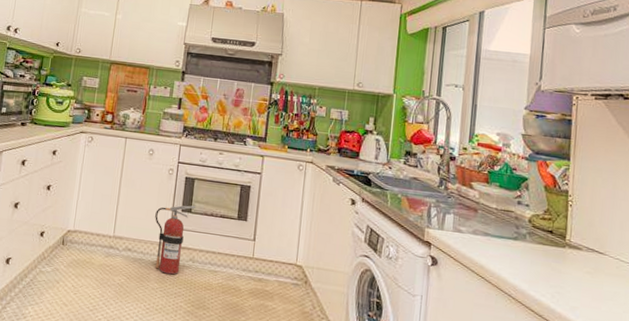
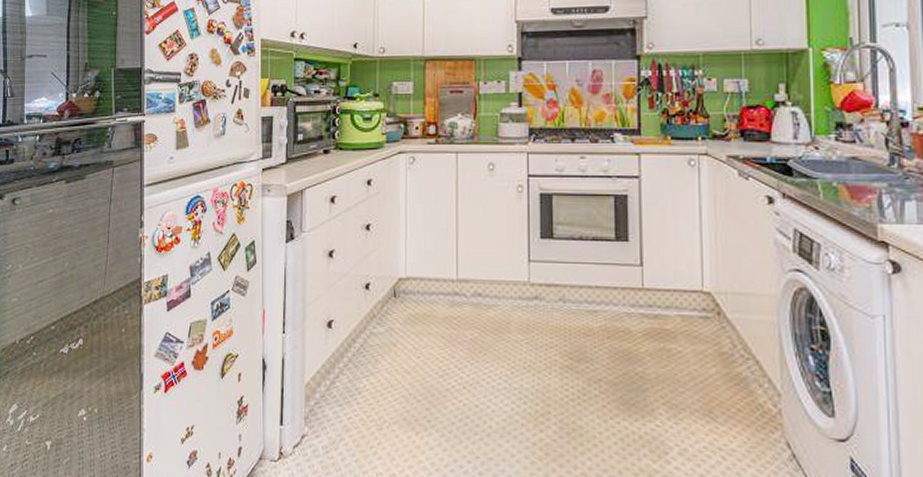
fire extinguisher: present [155,205,195,275] -> none [507,229,558,321]

